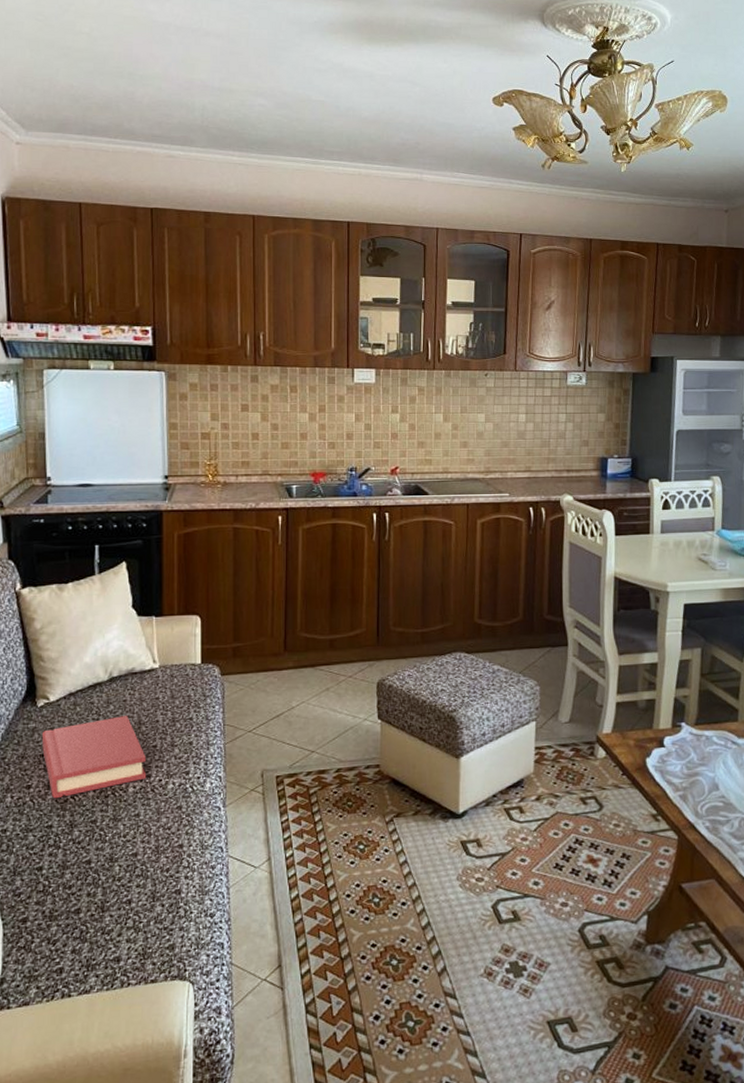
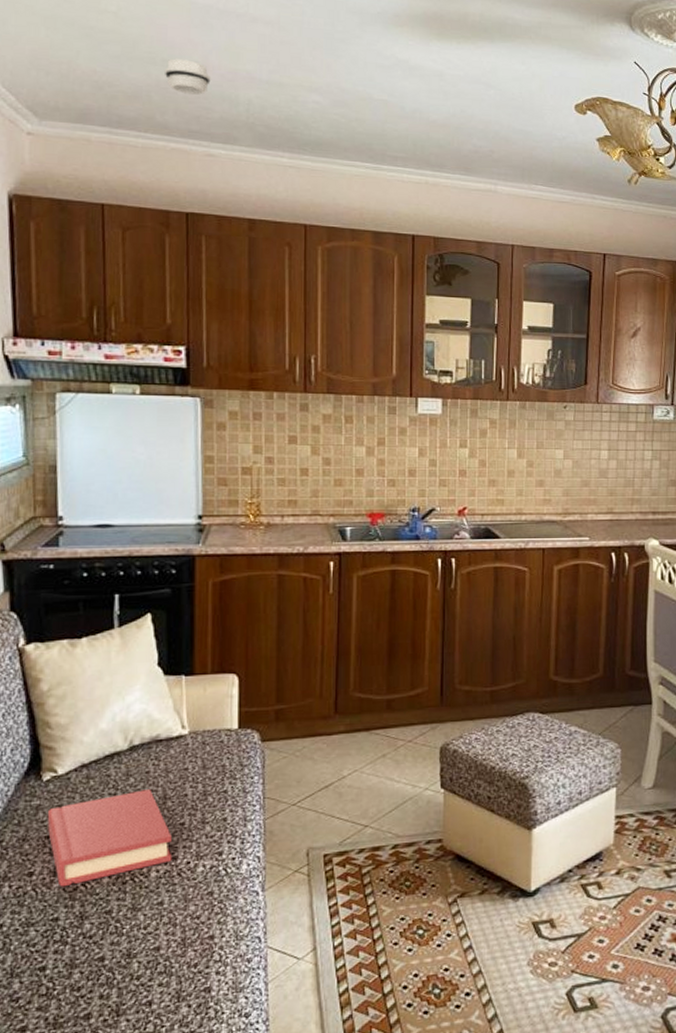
smoke detector: none [130,72,170,103] -> present [164,58,211,95]

